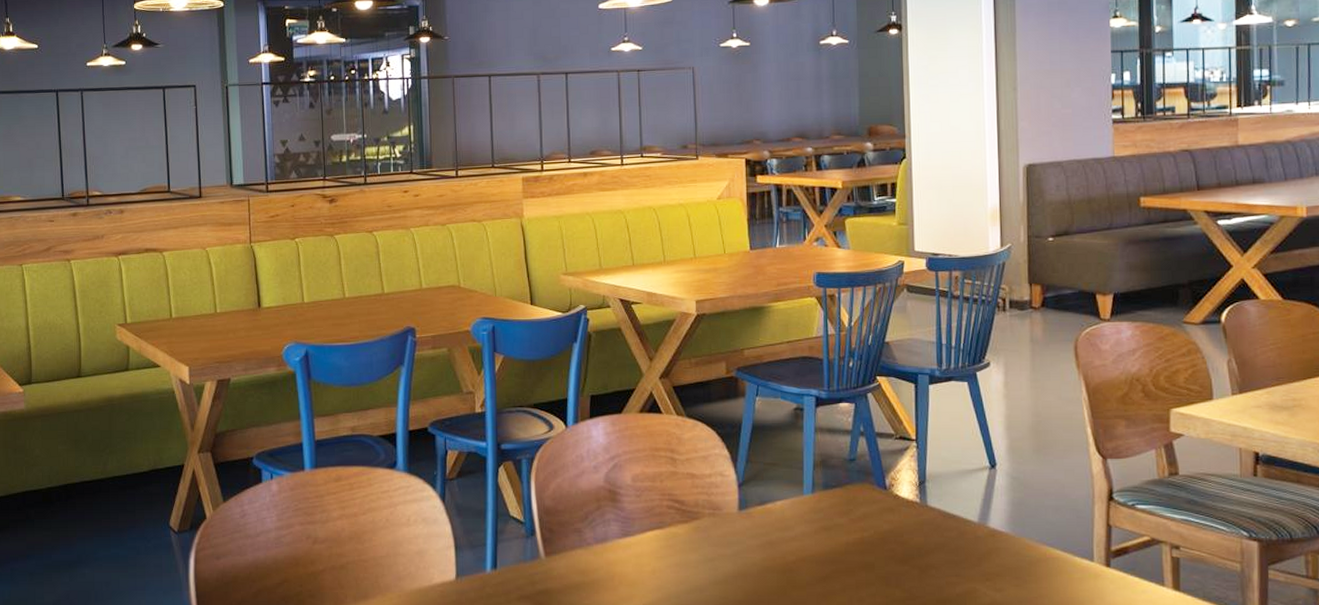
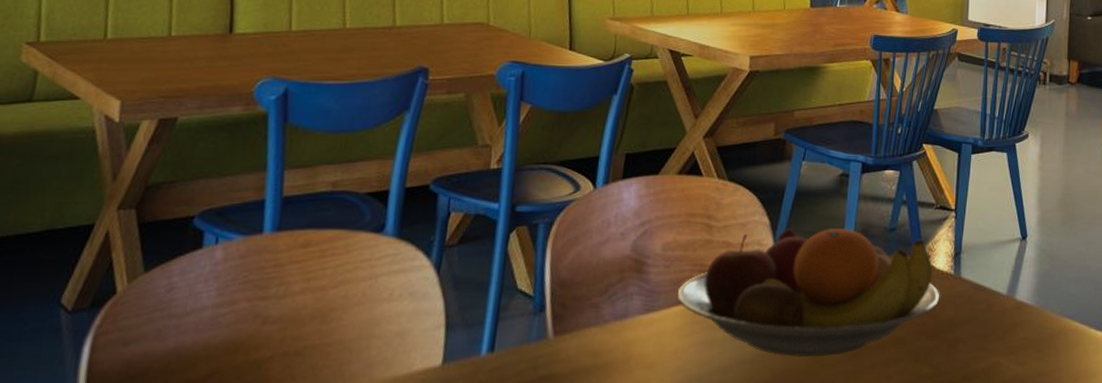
fruit bowl: none [649,459,907,579] -> present [677,227,940,358]

